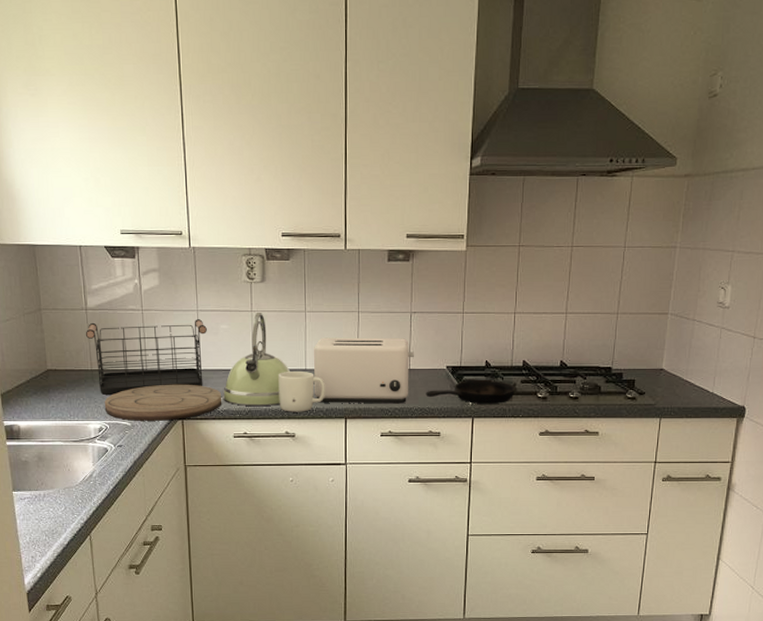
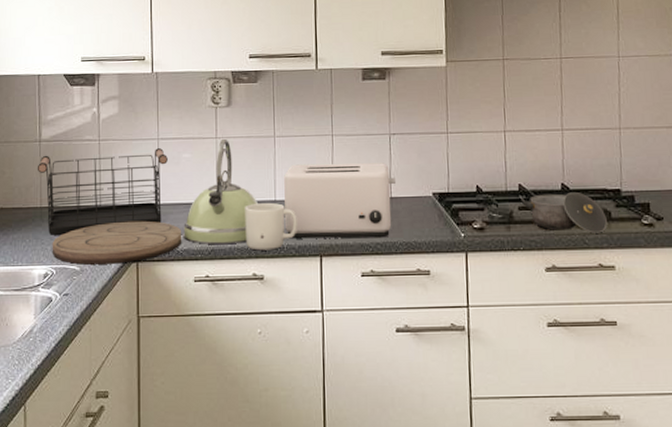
frying pan: present [426,379,516,405] -> none [411,207,514,237]
cooking pot: none [523,368,597,404] -> present [520,191,607,233]

